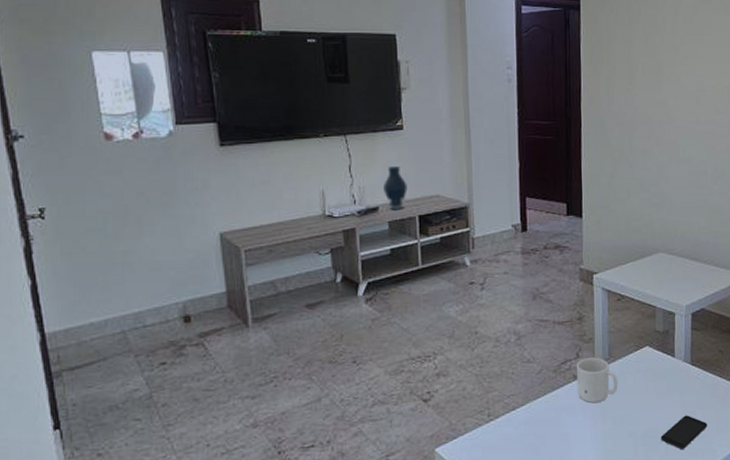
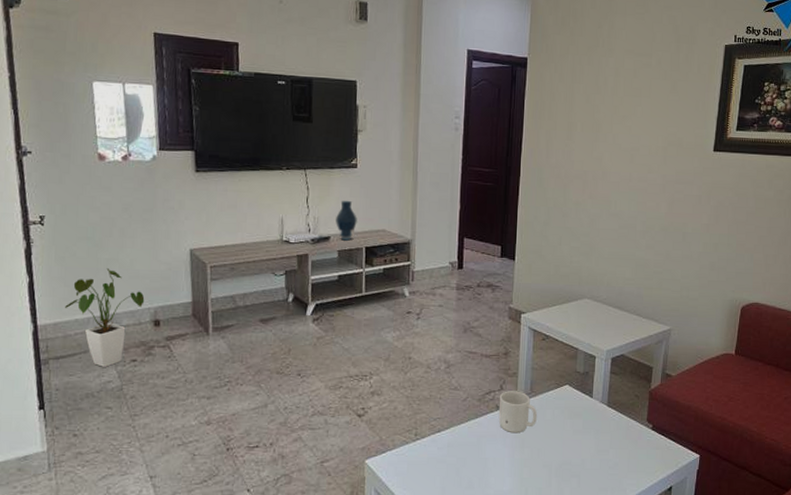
house plant: none [77,262,171,374] -> present [65,268,145,367]
mobile phone: present [660,415,708,449] -> none [573,453,620,484]

